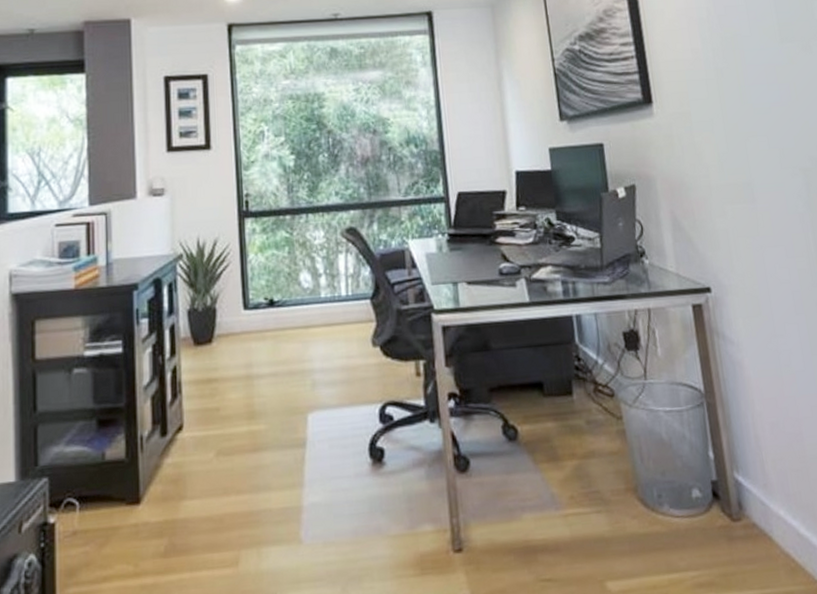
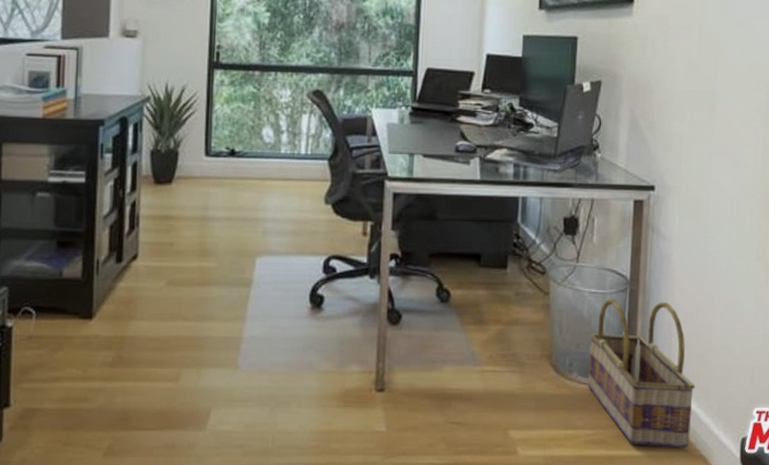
basket: none [673,413,807,584] -> present [587,299,696,448]

